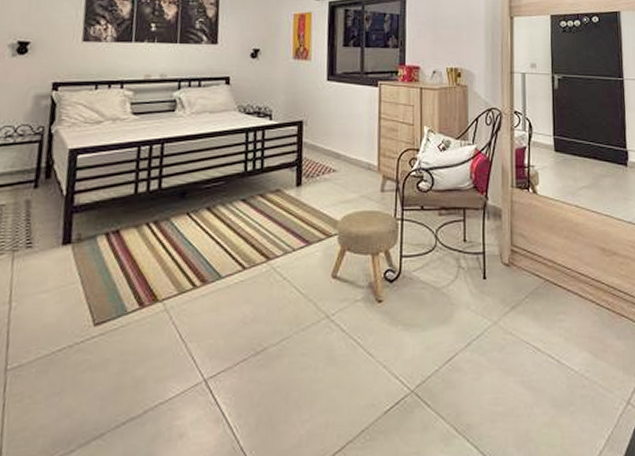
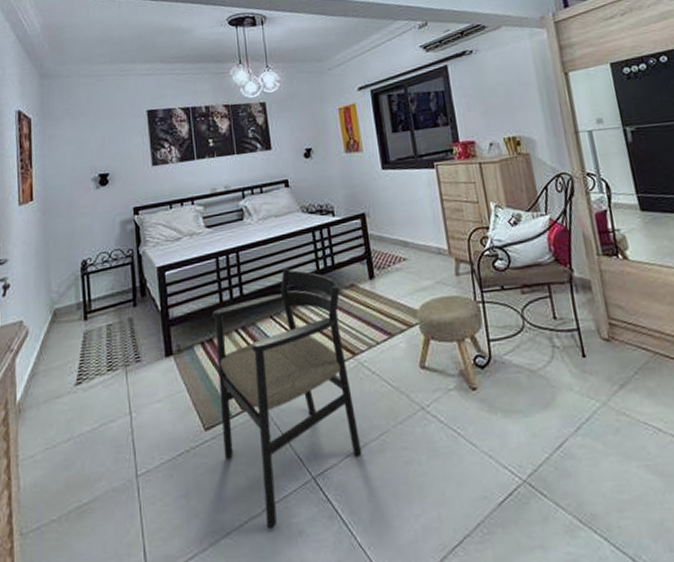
chair: none [111,166,265,430] -> present [212,268,362,528]

